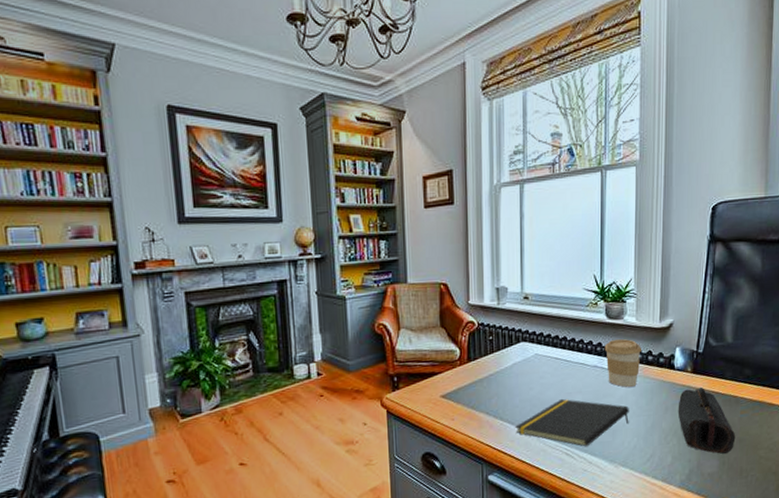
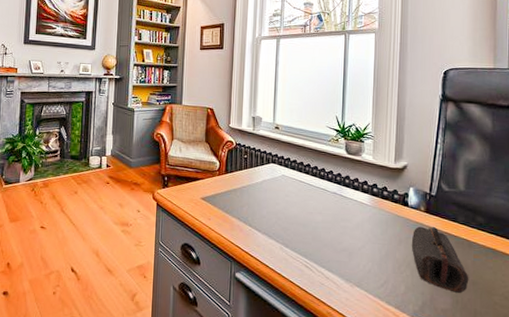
notepad: present [515,398,629,447] -> none [262,216,365,263]
coffee cup: present [604,339,641,387] -> none [343,173,377,216]

